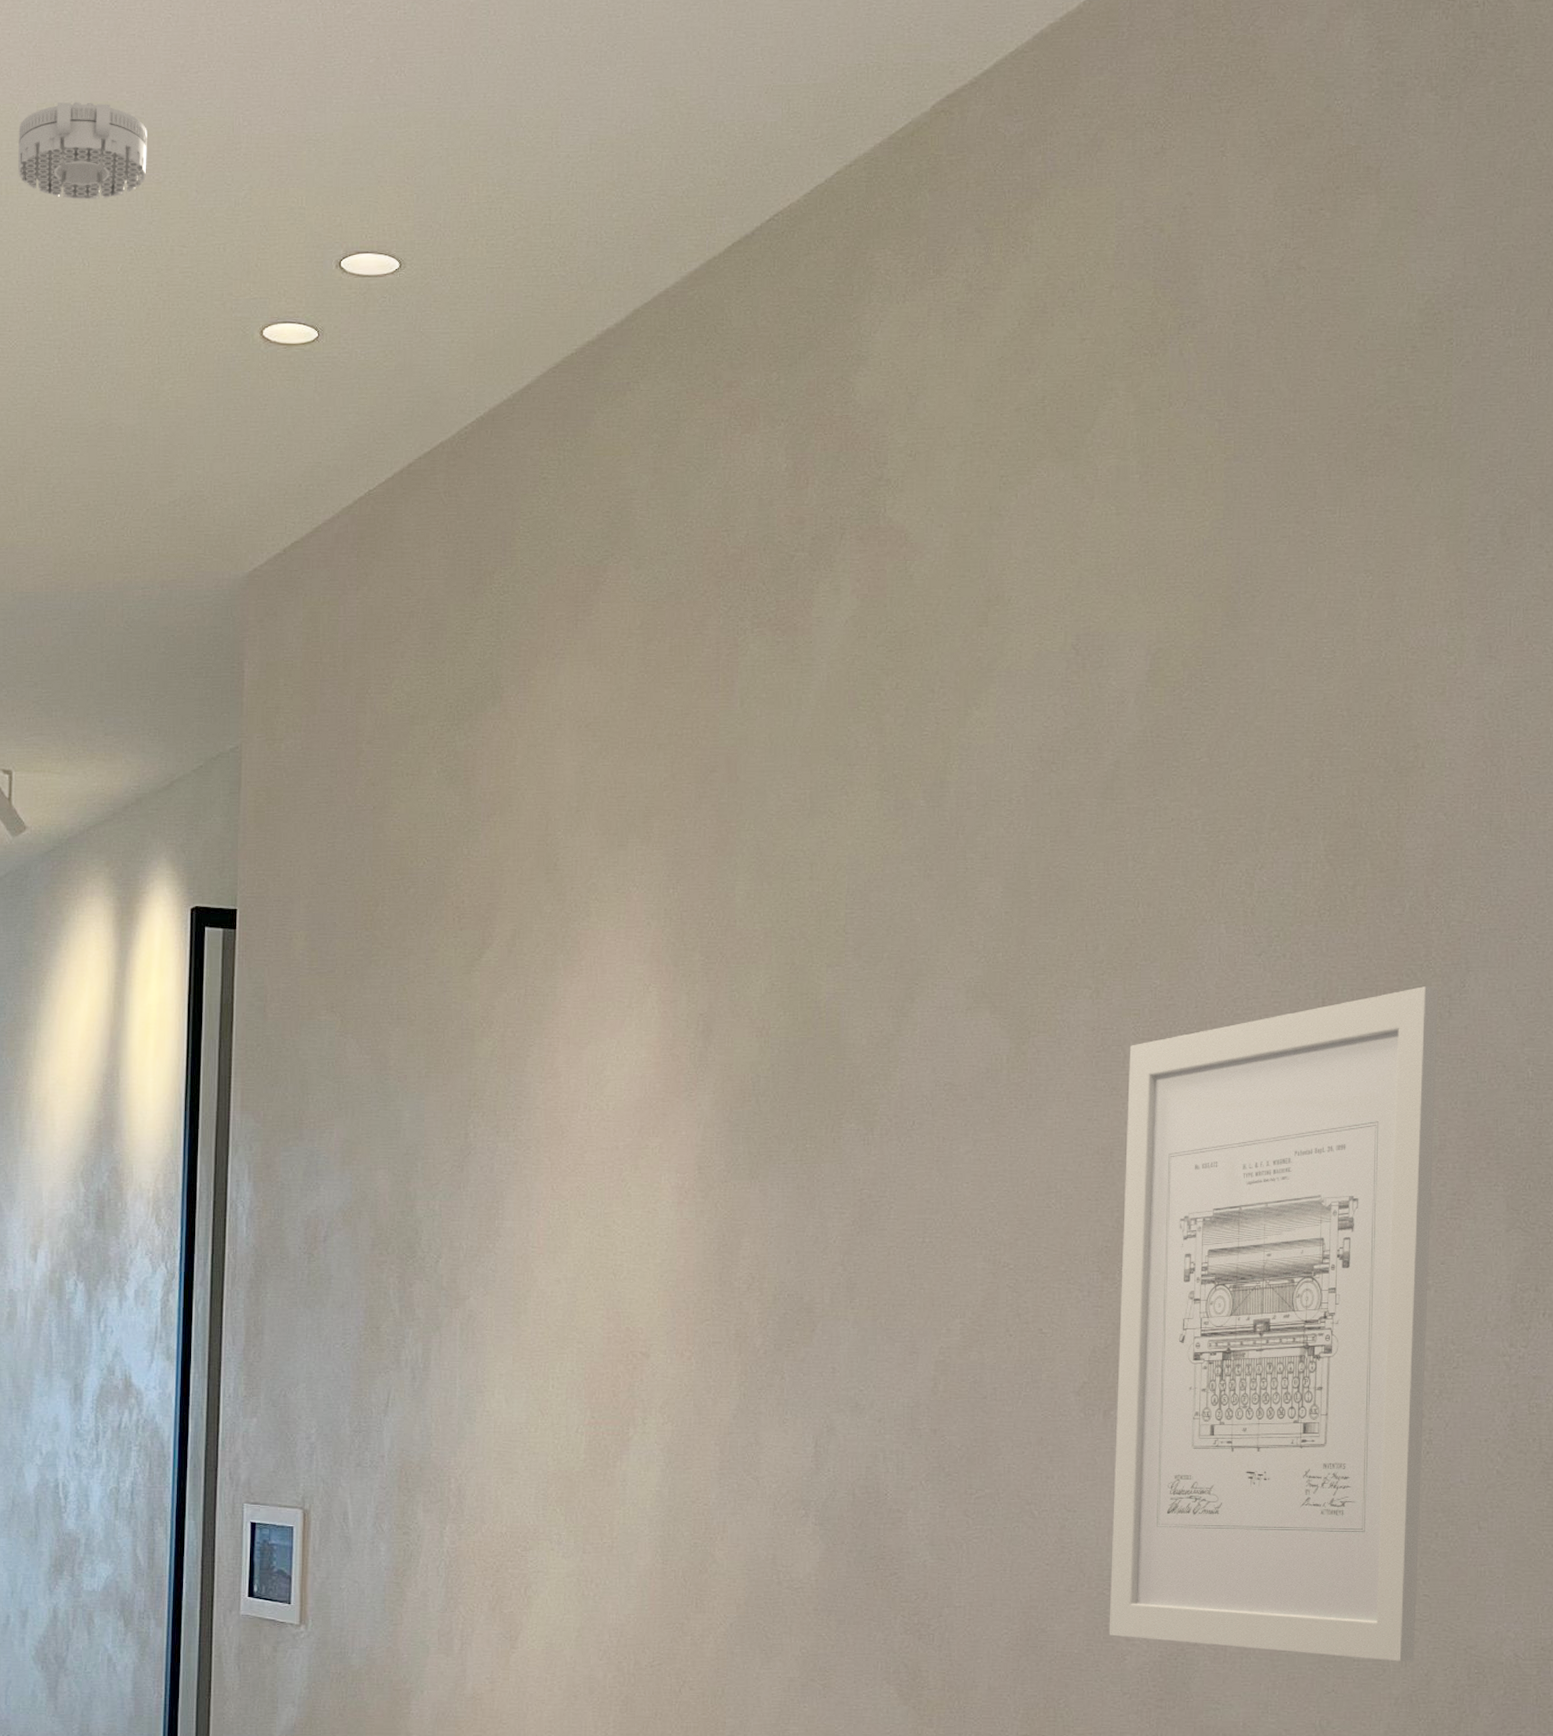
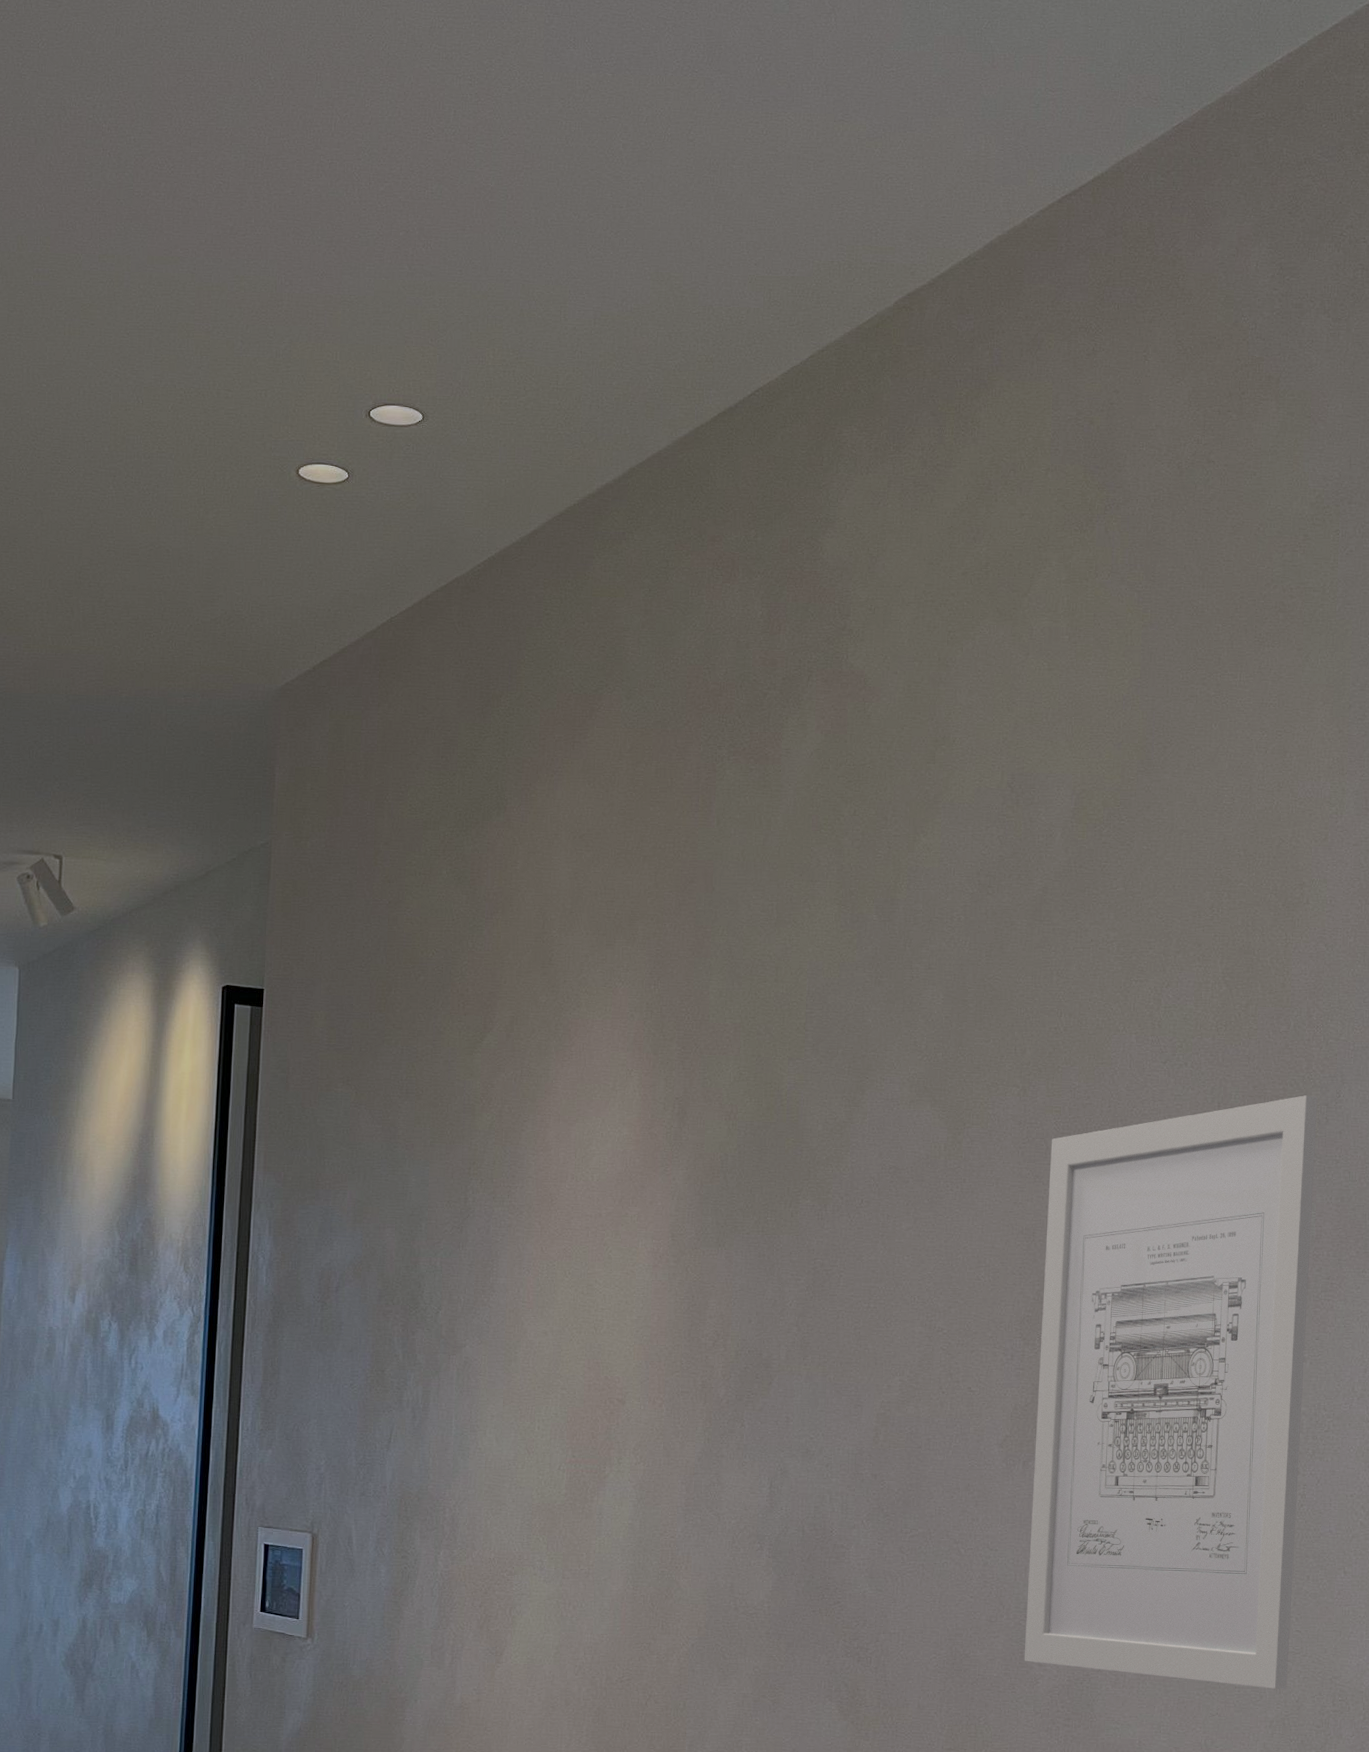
smoke detector: present [17,102,147,200] -> none [80,255,198,344]

